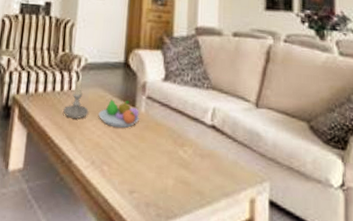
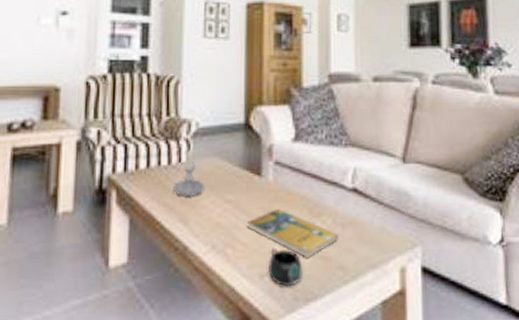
fruit bowl: present [98,99,139,128] -> none [217,168,266,203]
booklet: none [121,136,197,181] -> present [247,209,338,258]
mug: none [136,169,166,204] -> present [267,247,303,286]

